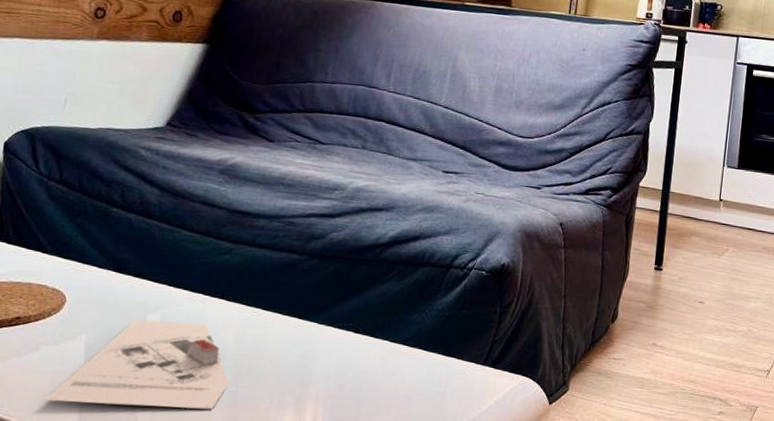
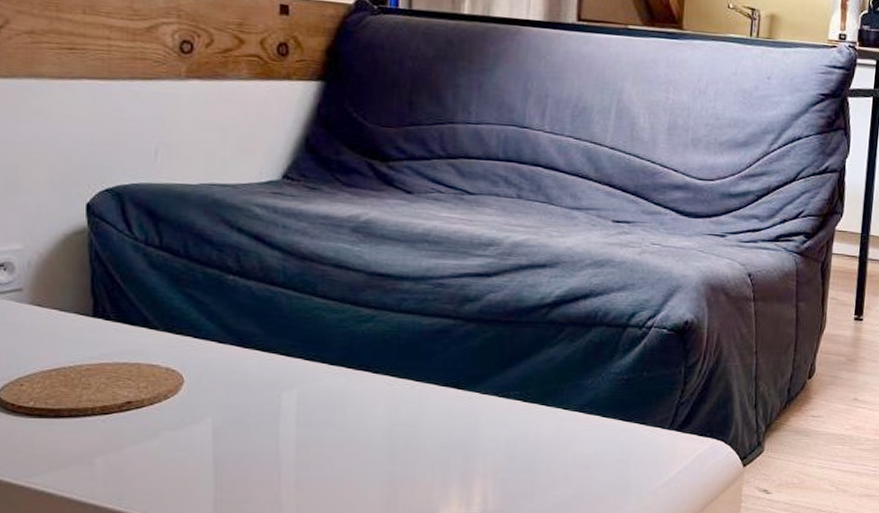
architectural model: present [45,320,229,410] -> none [172,398,384,491]

